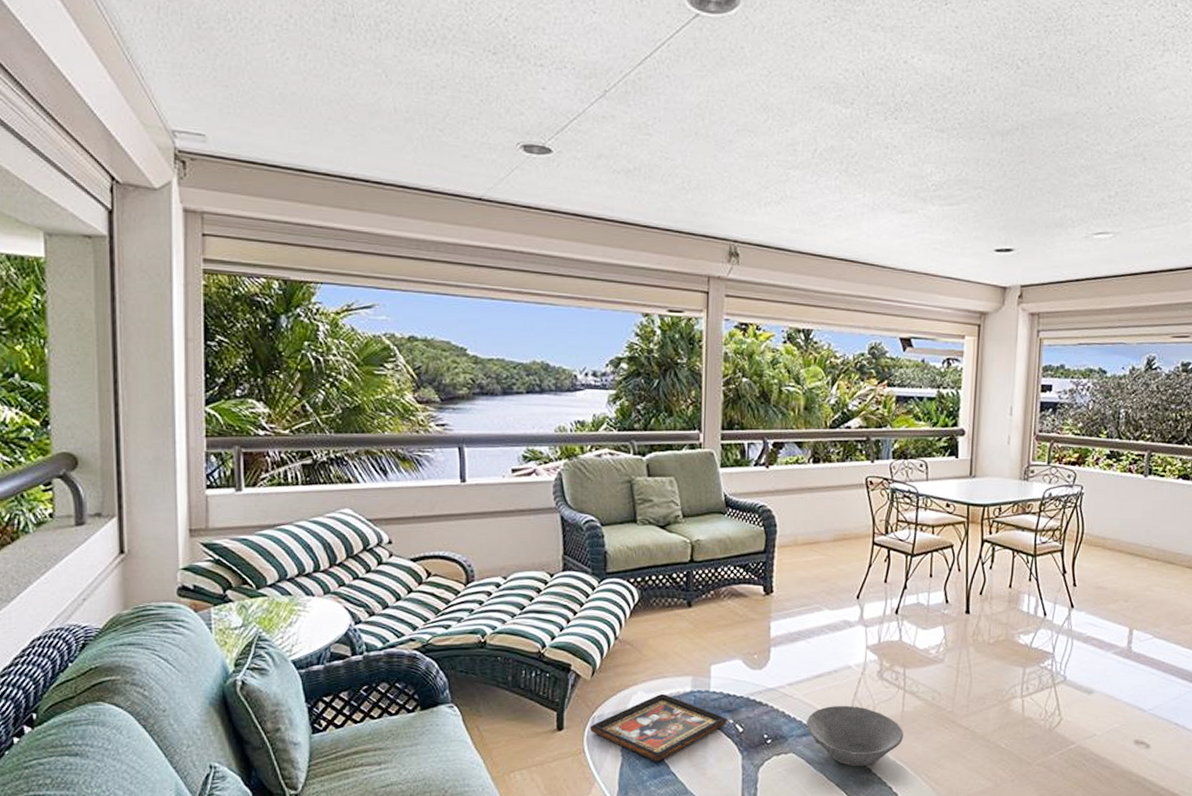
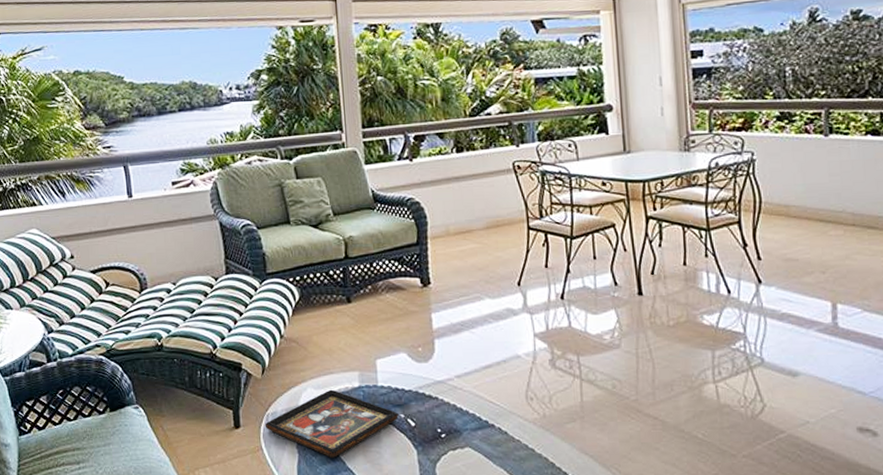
bowl: present [806,705,904,767] -> none [480,396,587,461]

